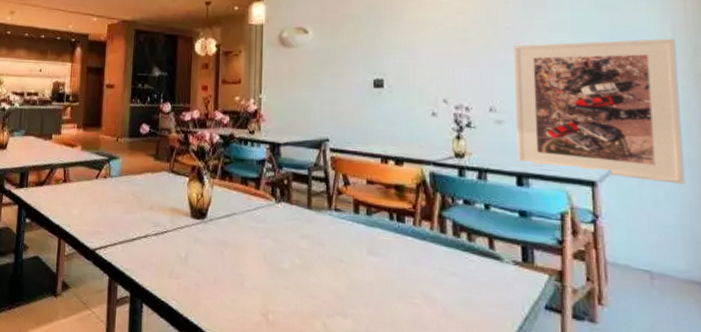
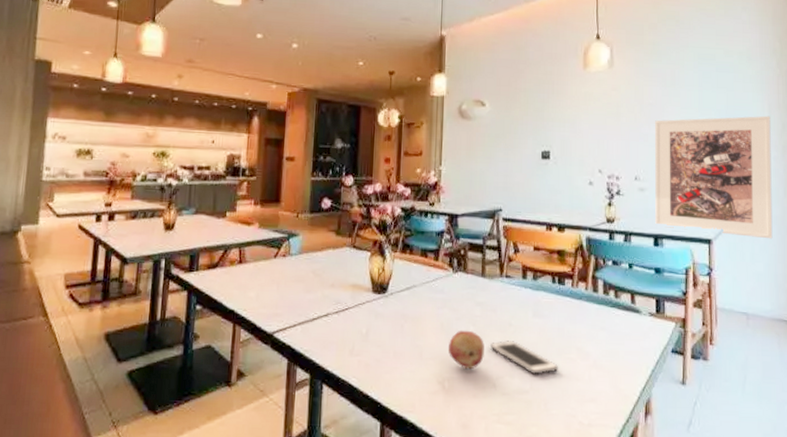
fruit: none [272,262,312,304] -> present [448,330,484,370]
cell phone: none [319,277,400,318] -> present [490,340,559,375]

